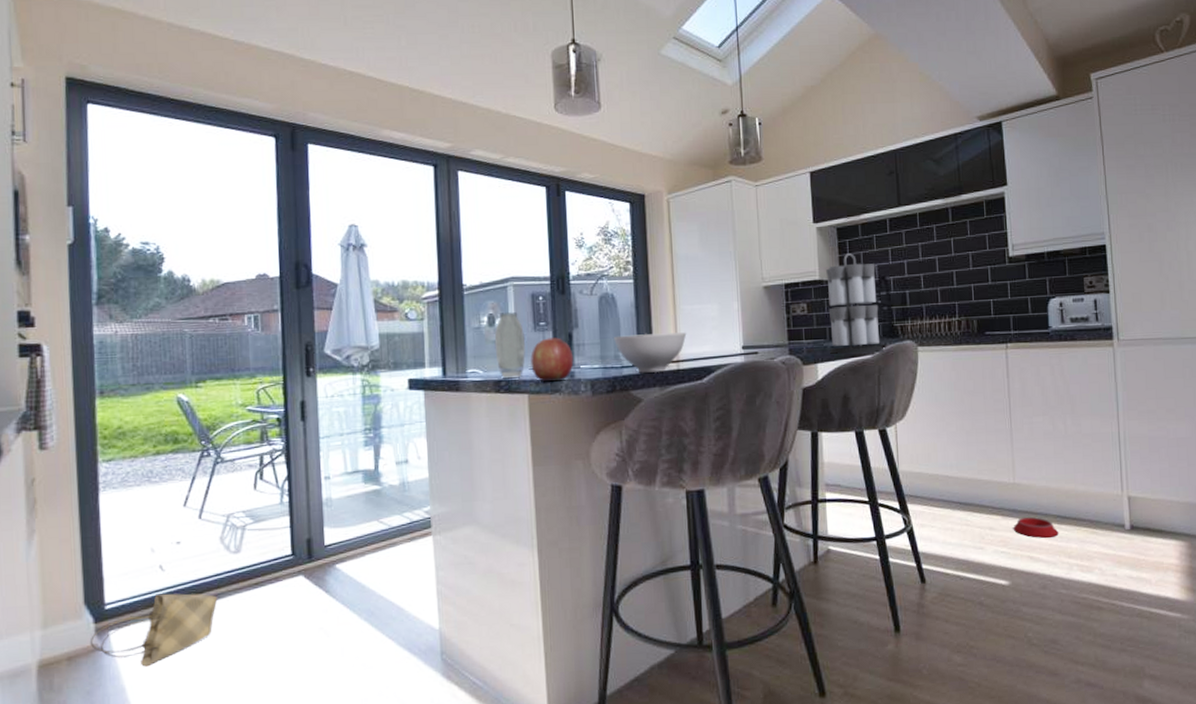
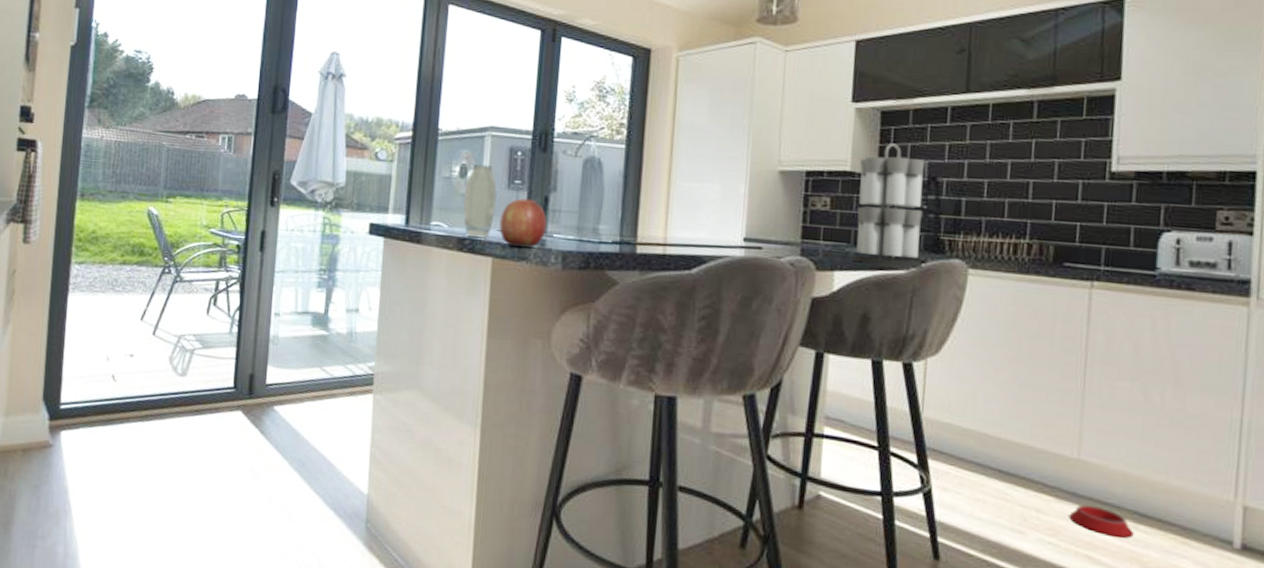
shopping bag: present [89,593,218,667] -> none [43,403,160,473]
bowl: present [614,332,687,374] -> none [595,206,680,255]

